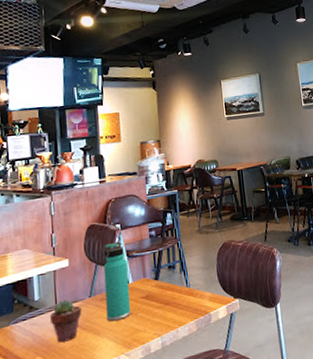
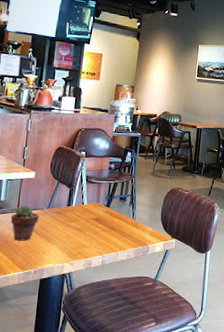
thermos bottle: present [103,241,131,322] -> none [58,166,86,234]

